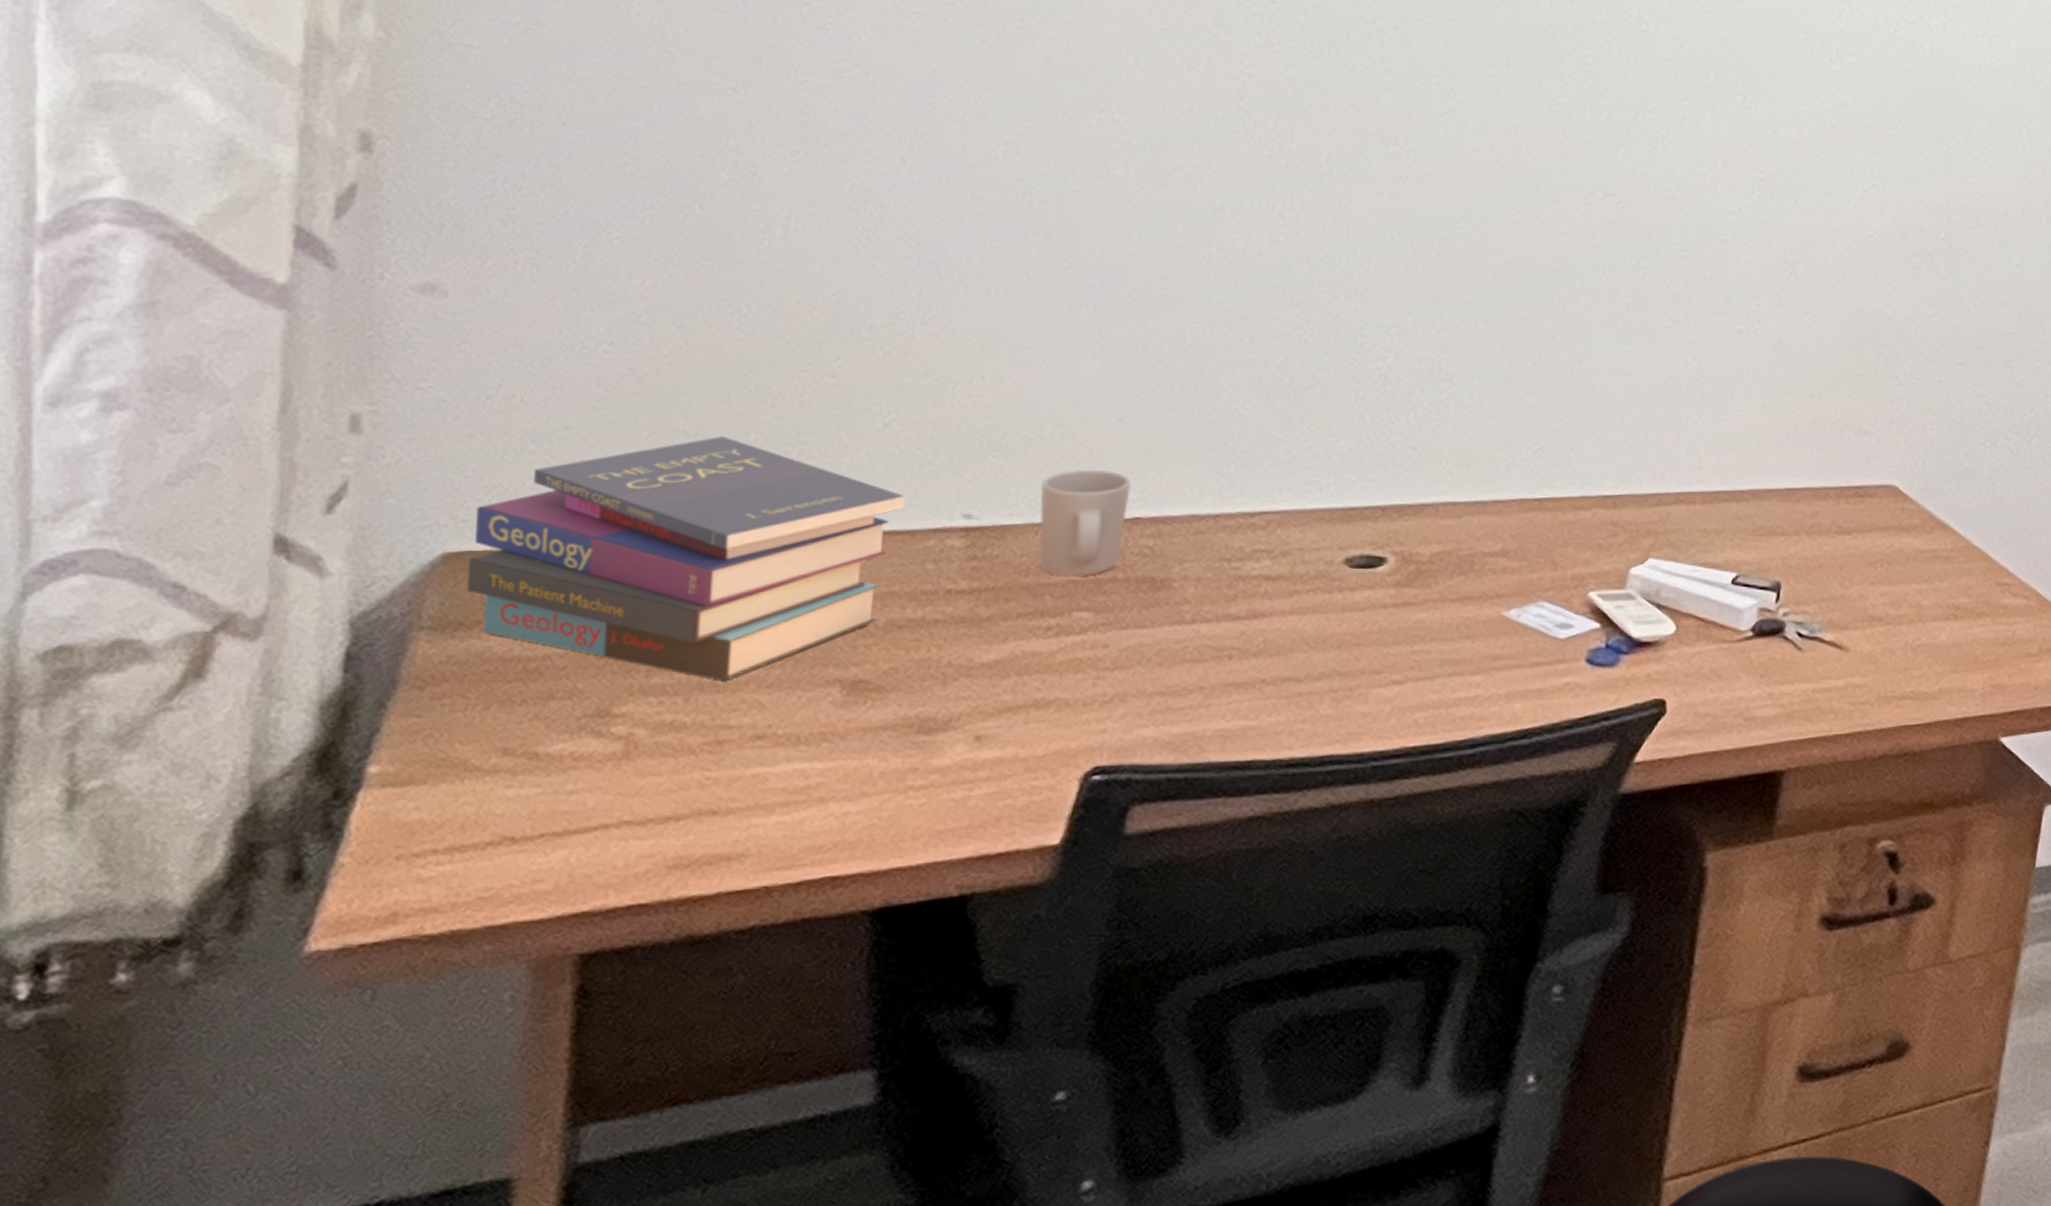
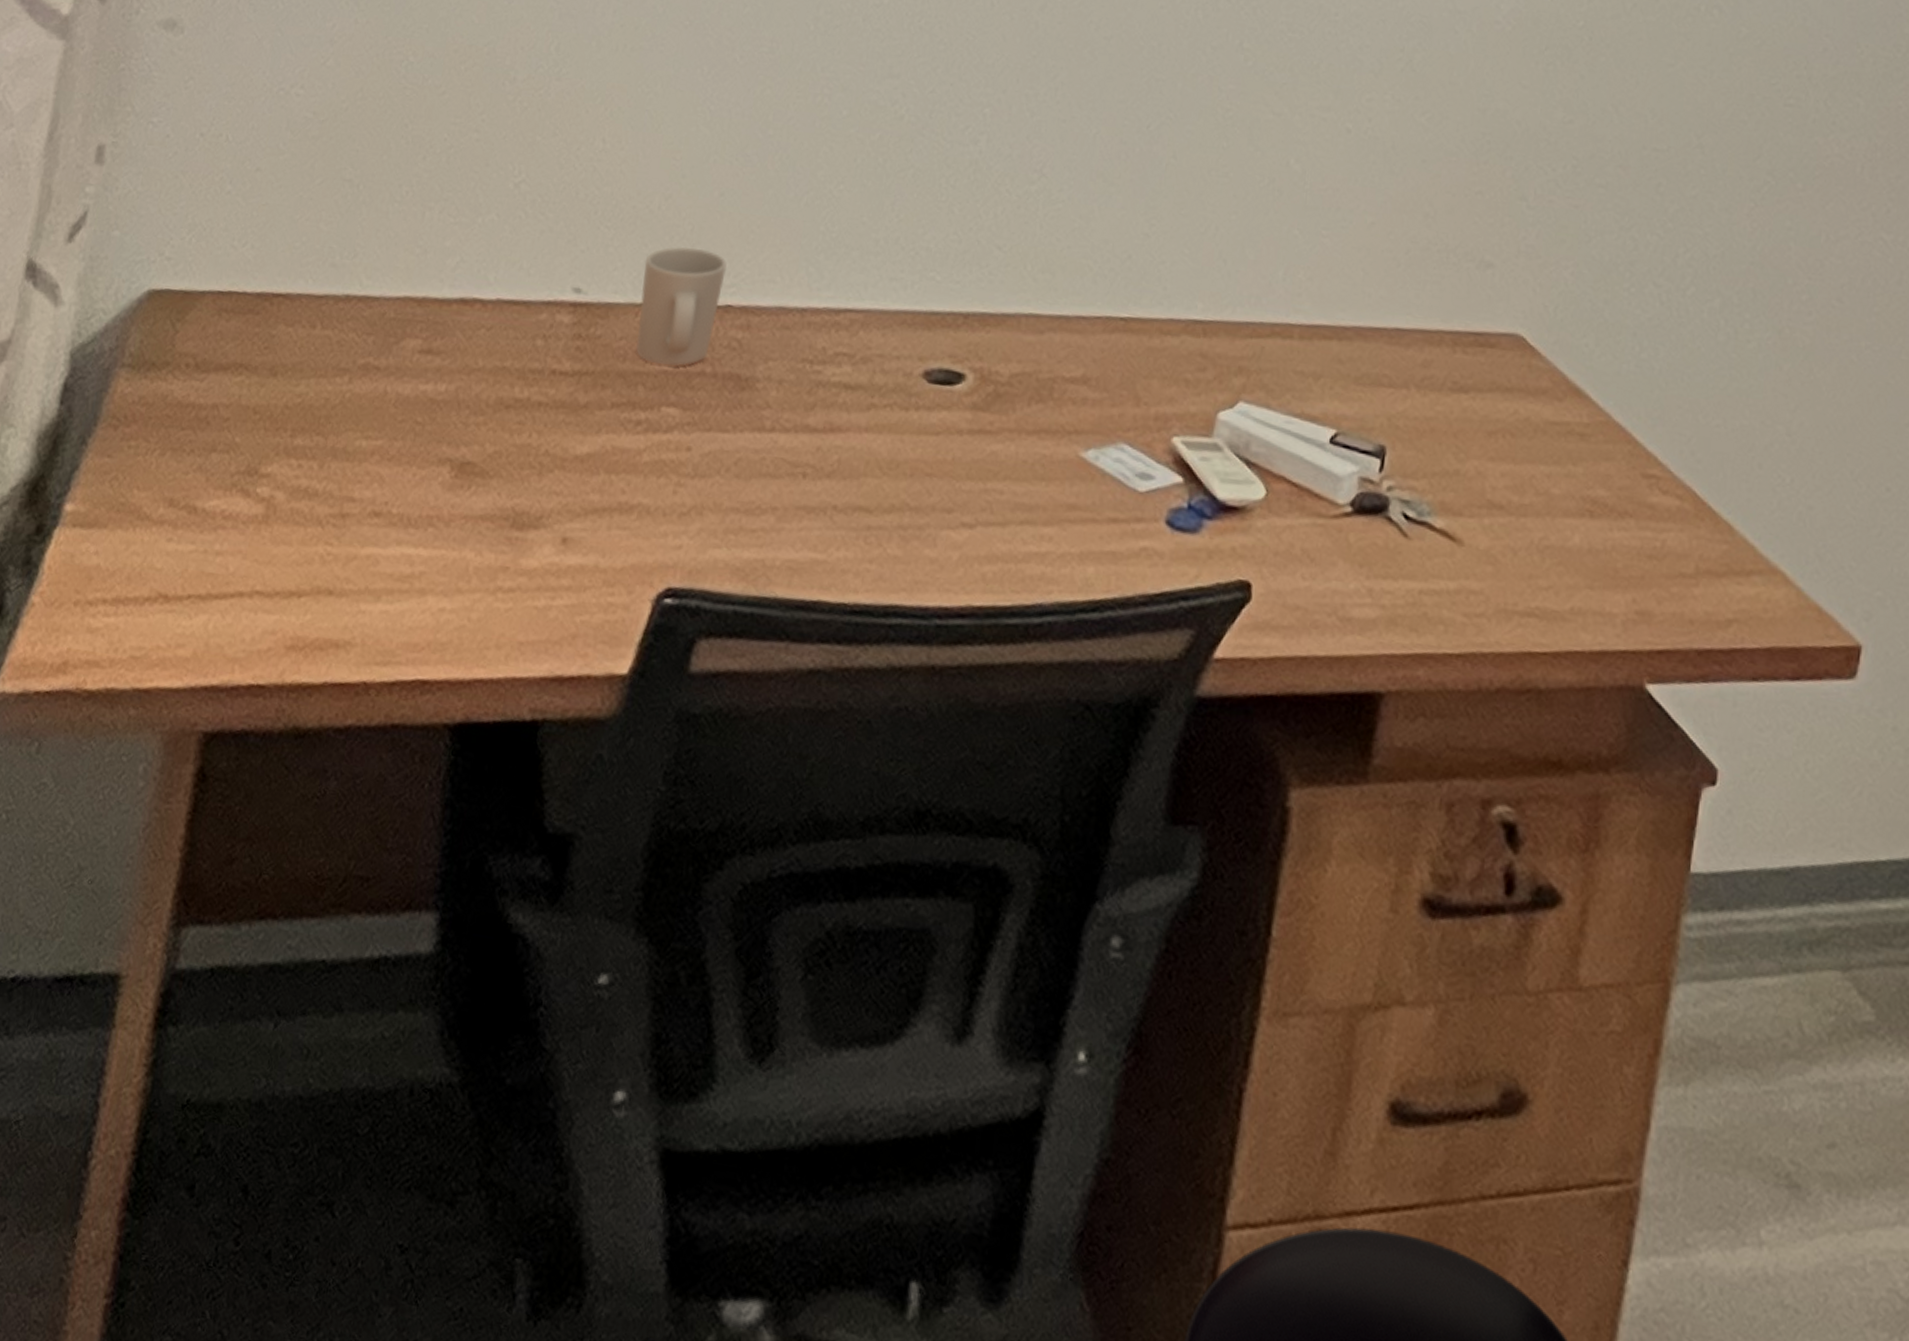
books: present [466,436,906,681] -> none [162,187,526,449]

